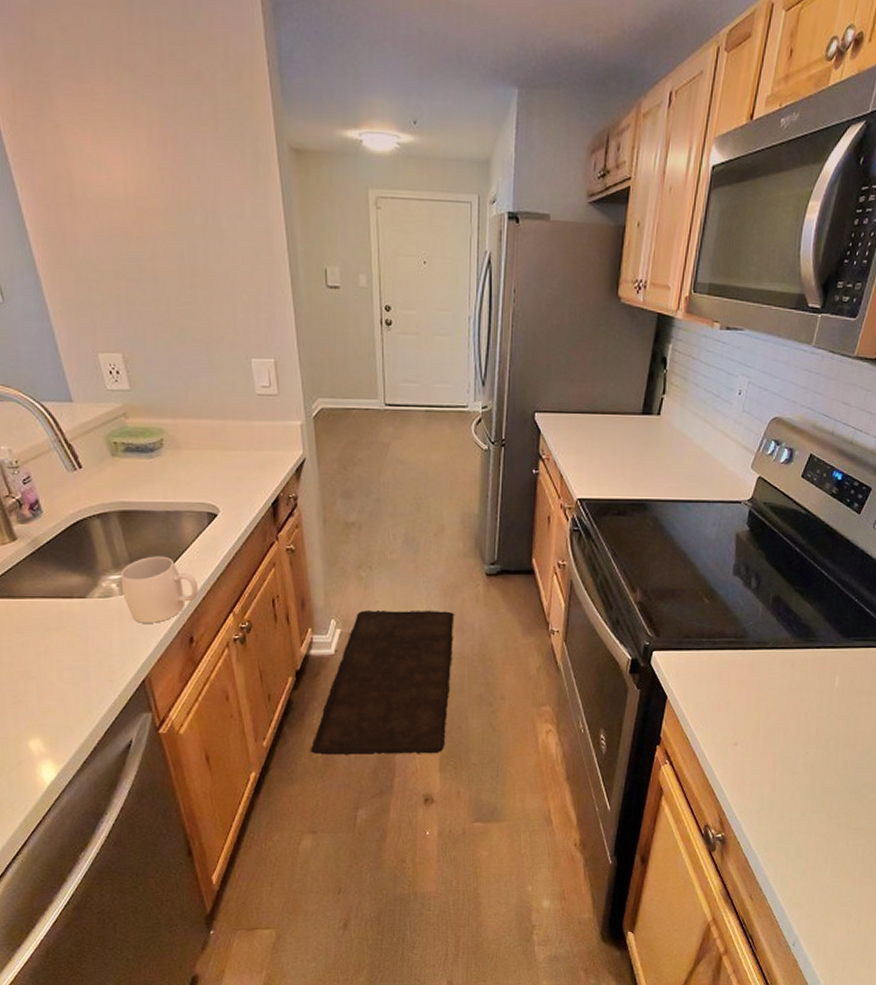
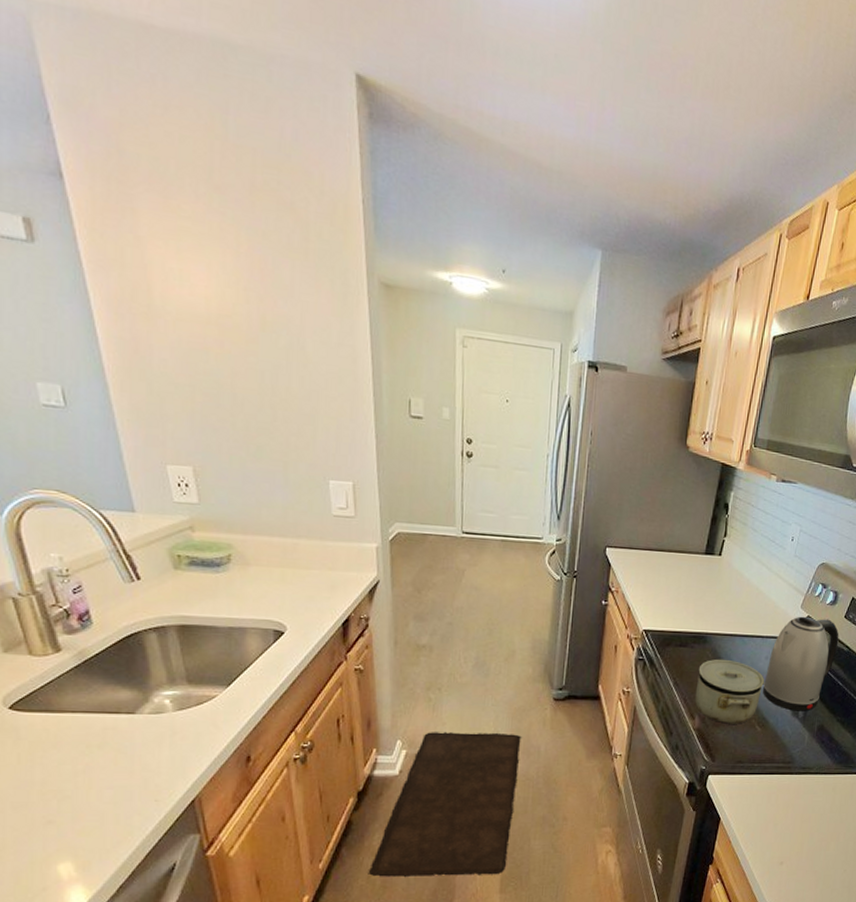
mug: present [120,556,199,623] -> none [175,672,260,741]
saucepan: none [635,527,712,597] -> present [695,659,764,724]
kettle: none [710,477,796,581] -> present [763,616,839,711]

